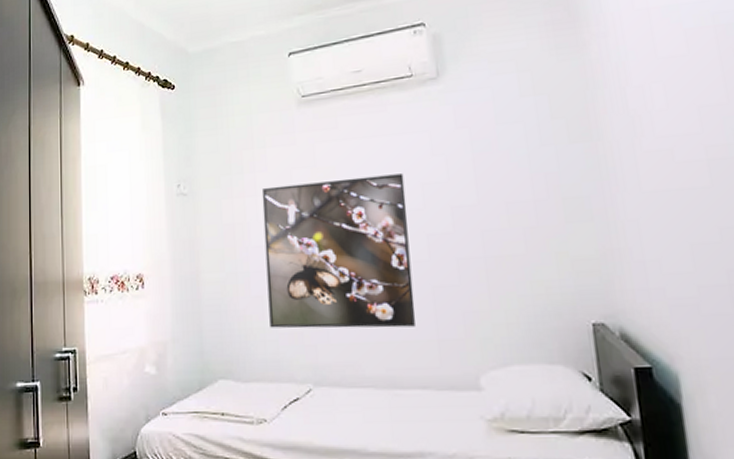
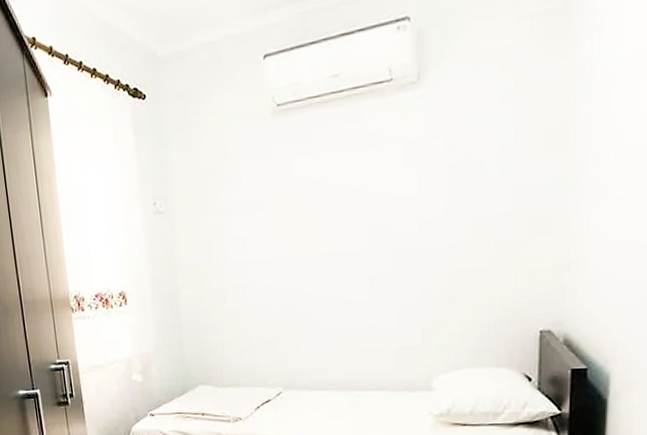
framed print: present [261,173,416,329] -> none [236,188,379,340]

